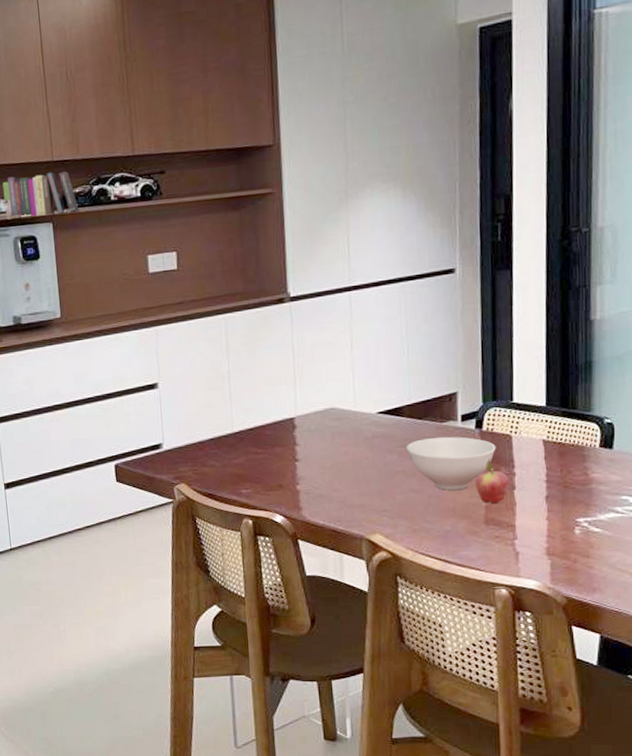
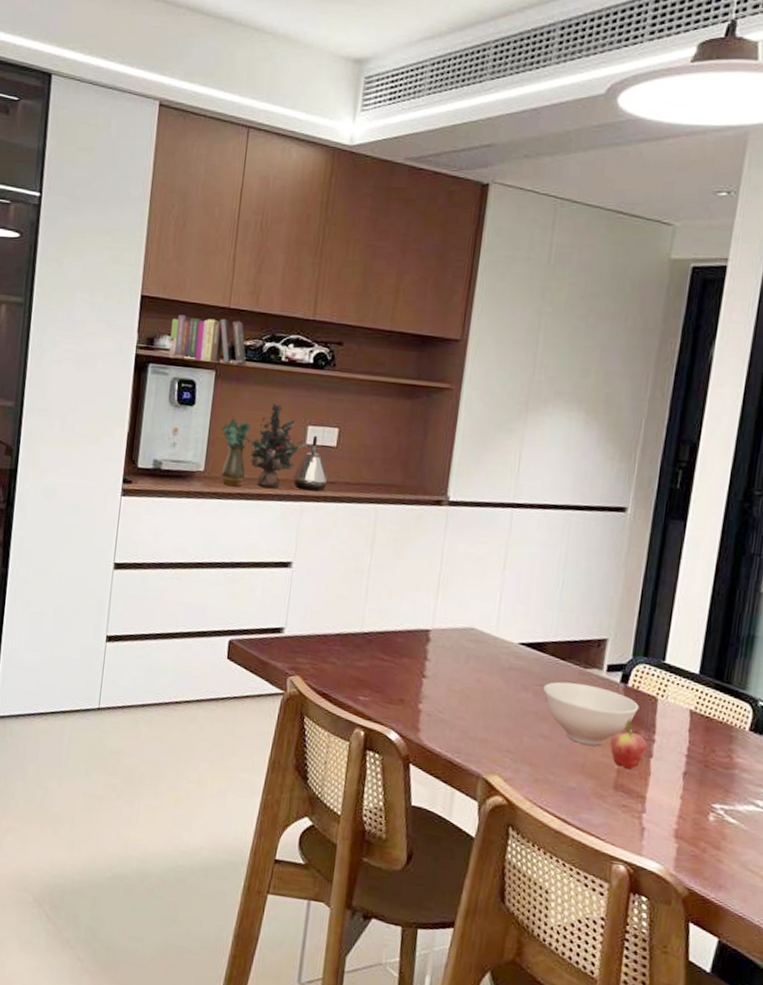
vase: none [69,262,99,327] -> present [220,417,251,487]
decorative plant: none [93,239,150,320] -> present [246,401,307,488]
kettle: none [143,262,176,316] -> present [293,435,328,492]

